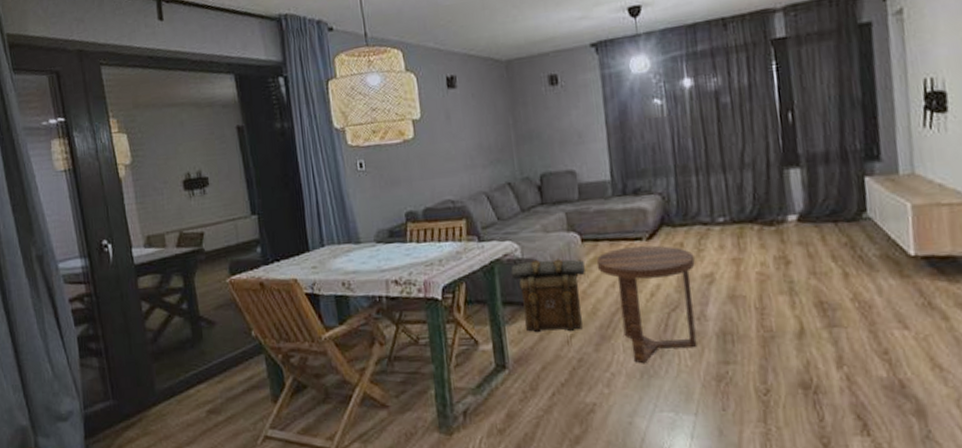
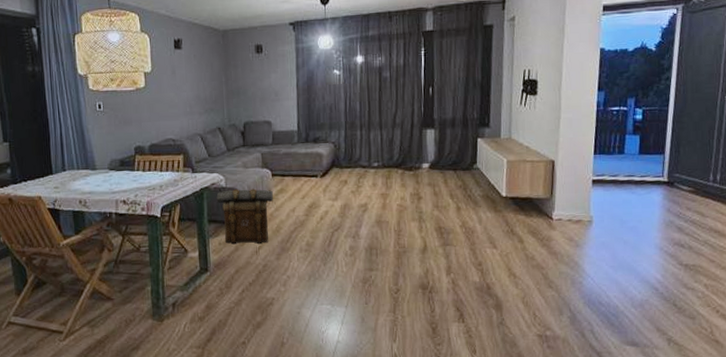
side table: present [596,245,697,364] -> none [282,181,354,270]

